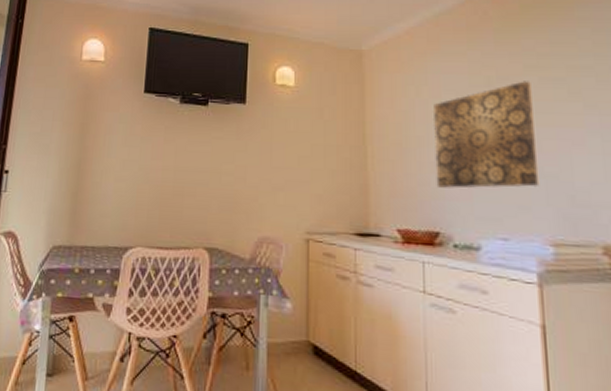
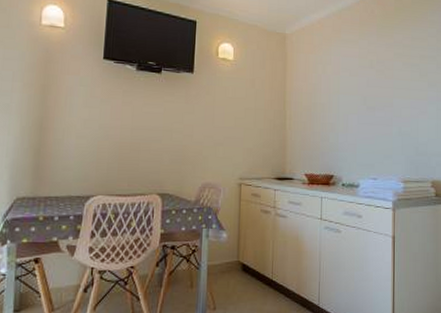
wall art: present [432,81,540,189] -> none [333,65,399,143]

